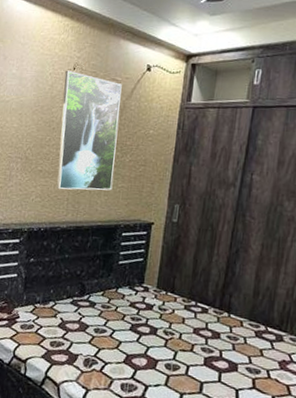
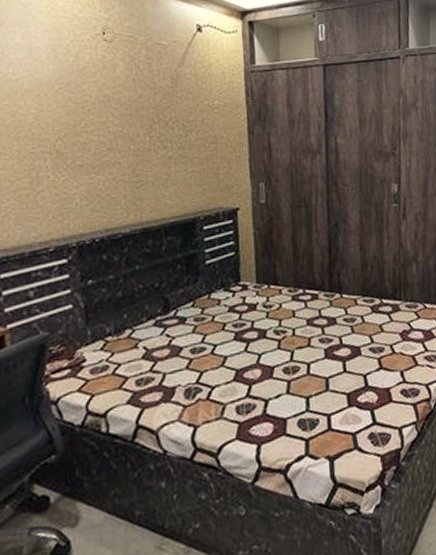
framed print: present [57,70,122,191] -> none [92,35,181,185]

